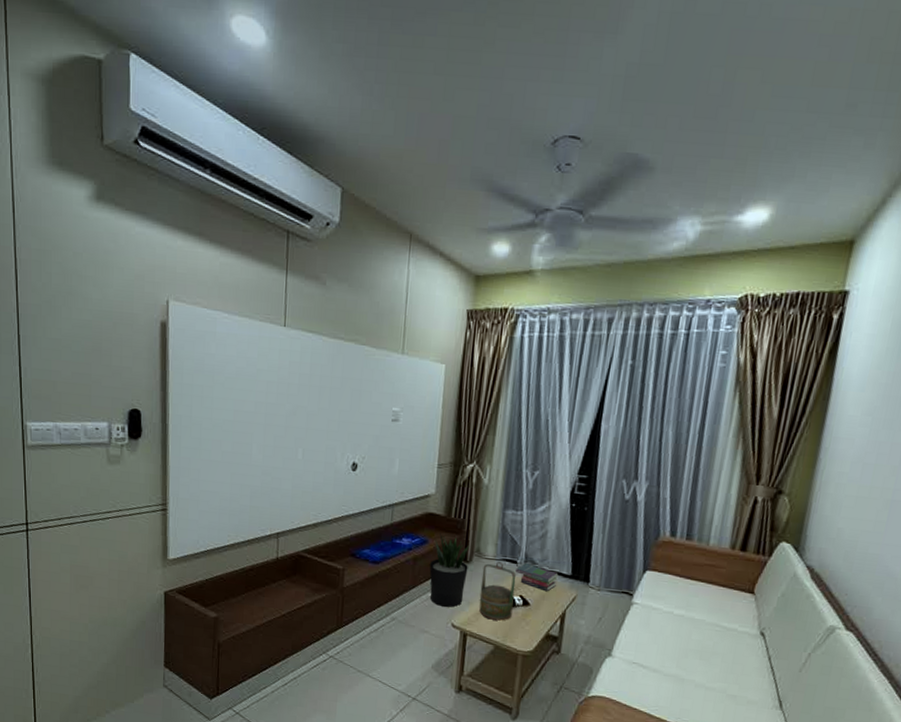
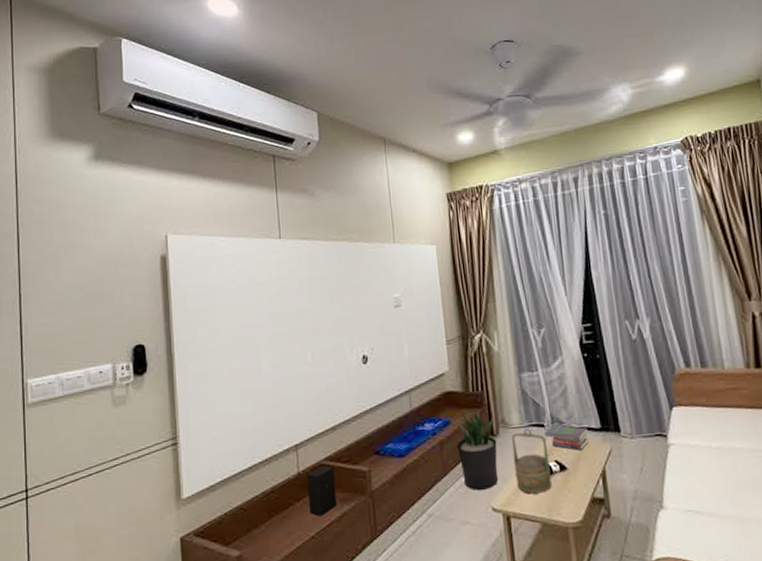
speaker: none [283,555,311,600] -> present [306,465,337,517]

